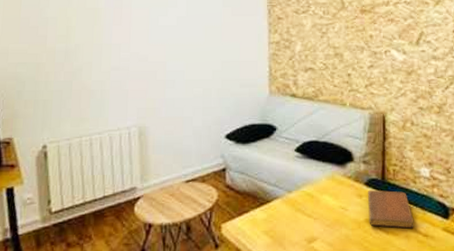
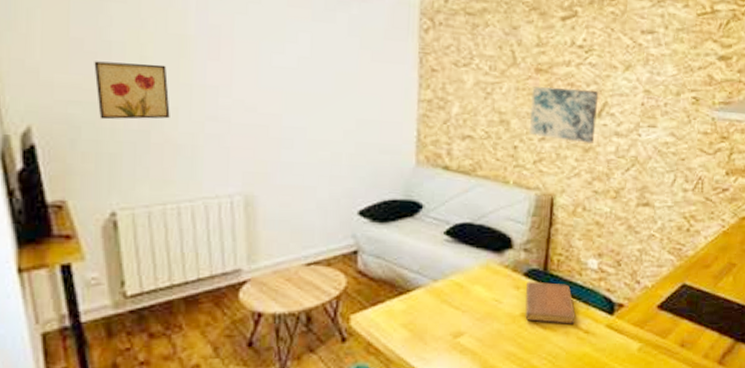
wall art: none [35,31,87,75] -> present [94,61,170,120]
wall art: none [359,23,416,67] -> present [530,86,599,143]

